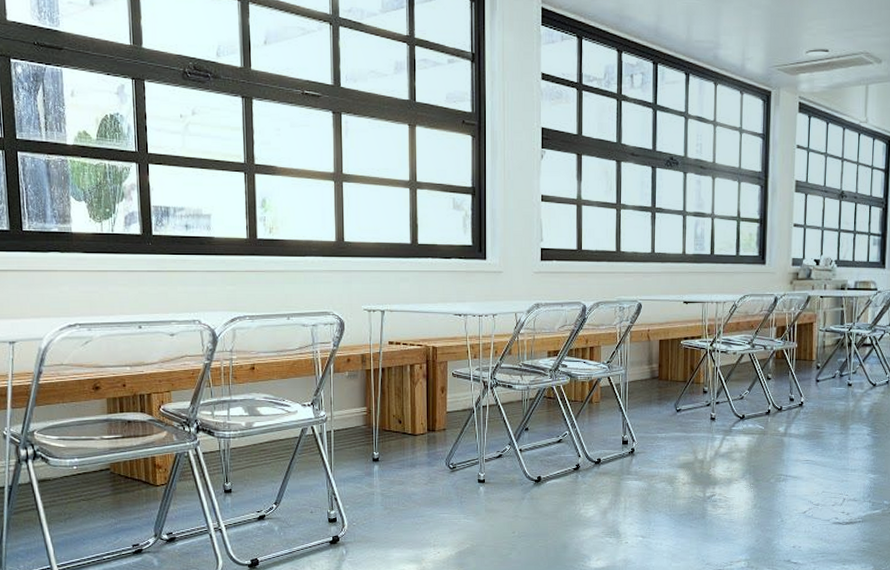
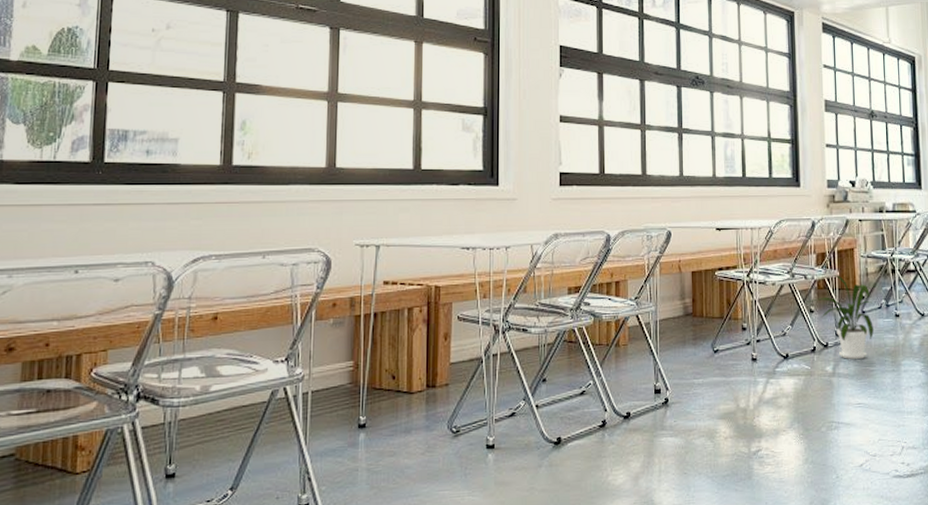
house plant: none [764,344,827,422] -> present [806,273,874,359]

